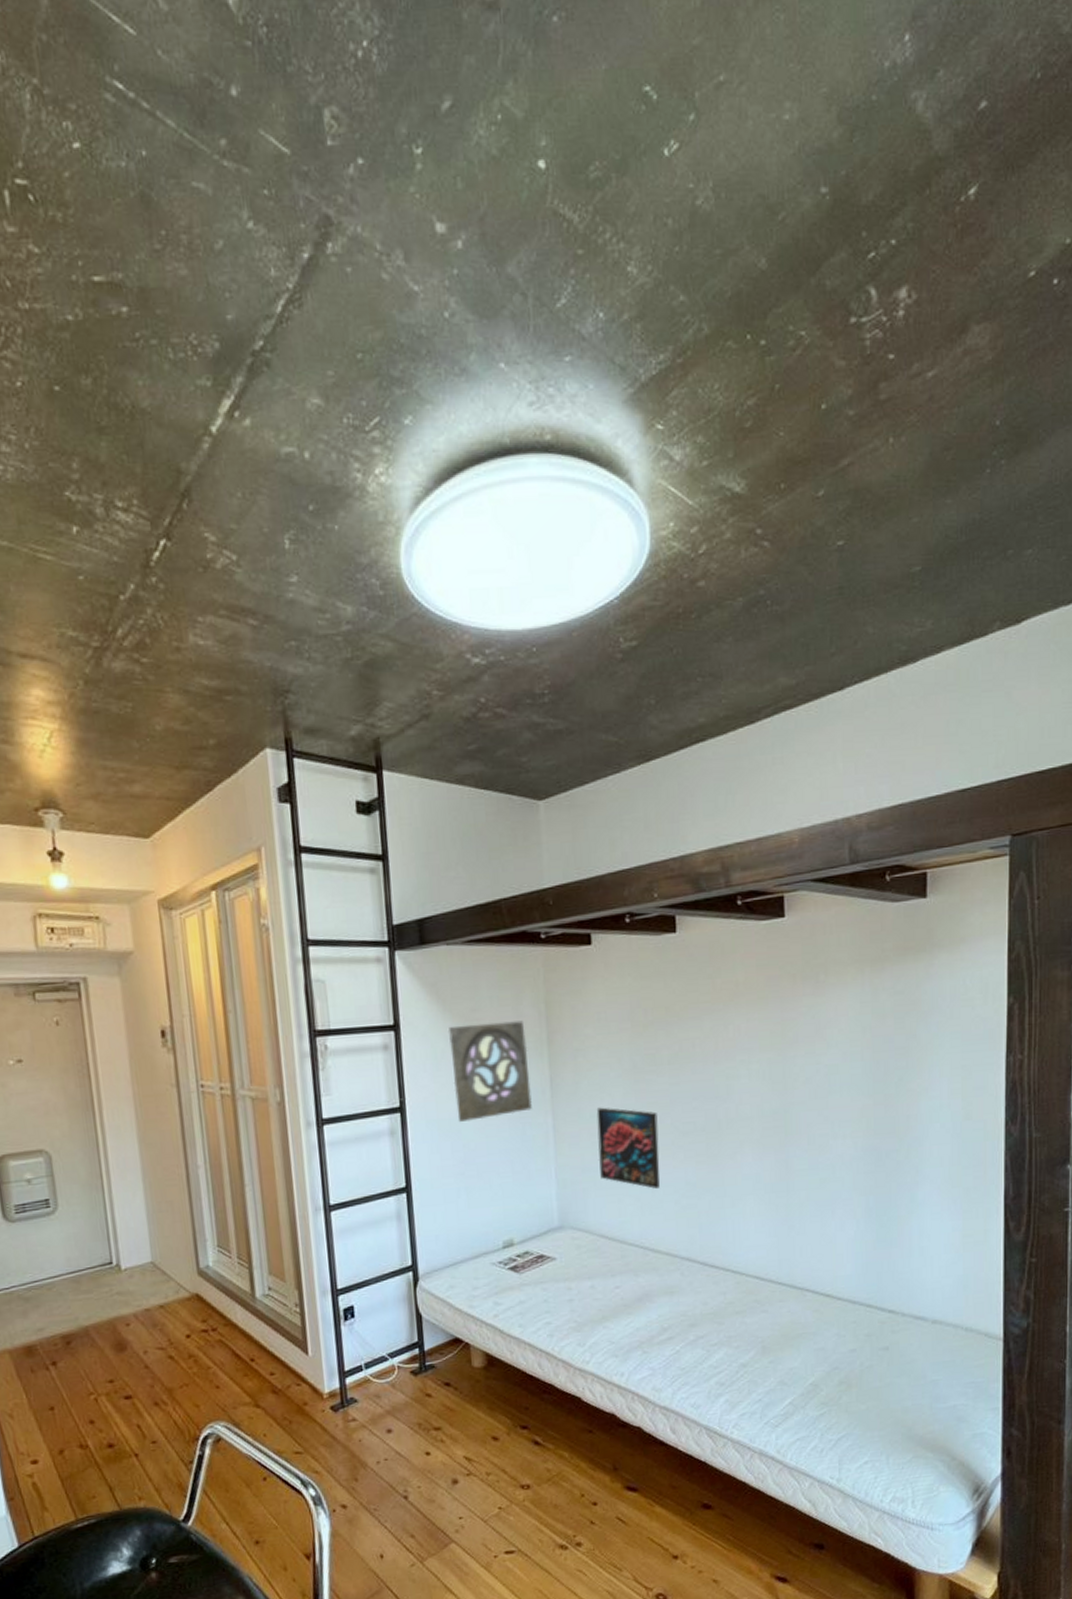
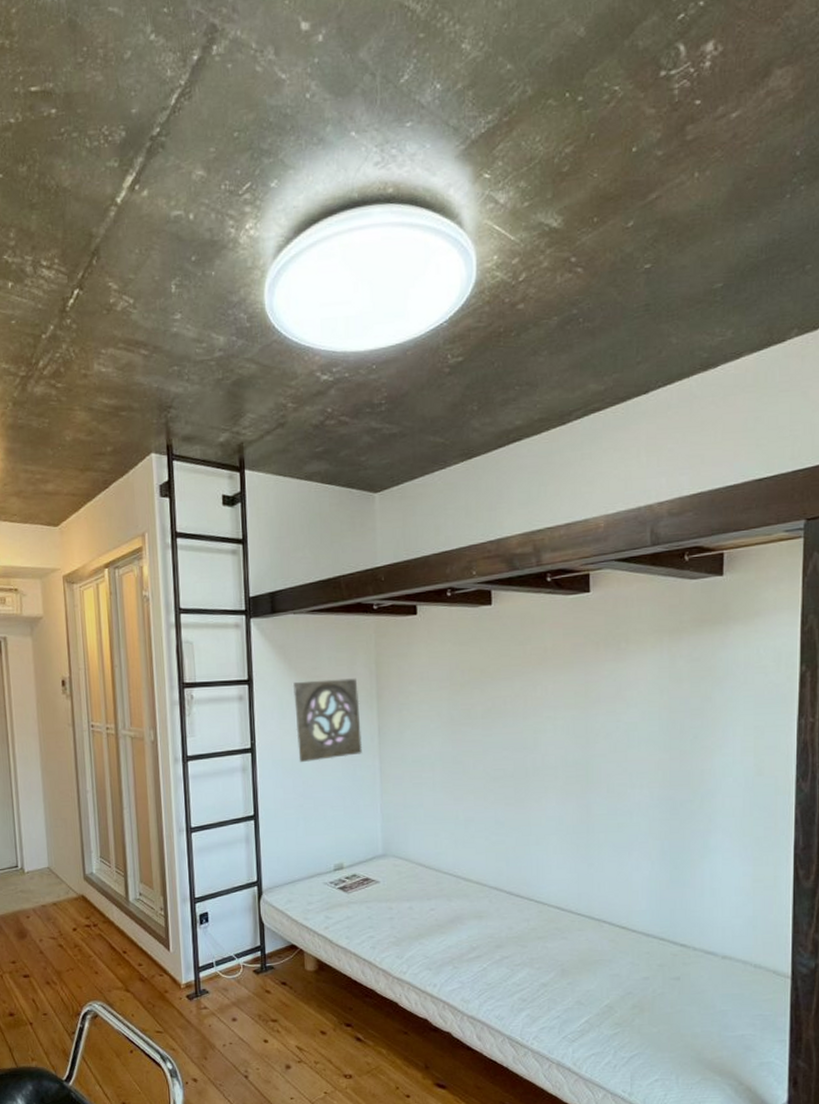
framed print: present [596,1107,660,1189] -> none [418,753,473,826]

